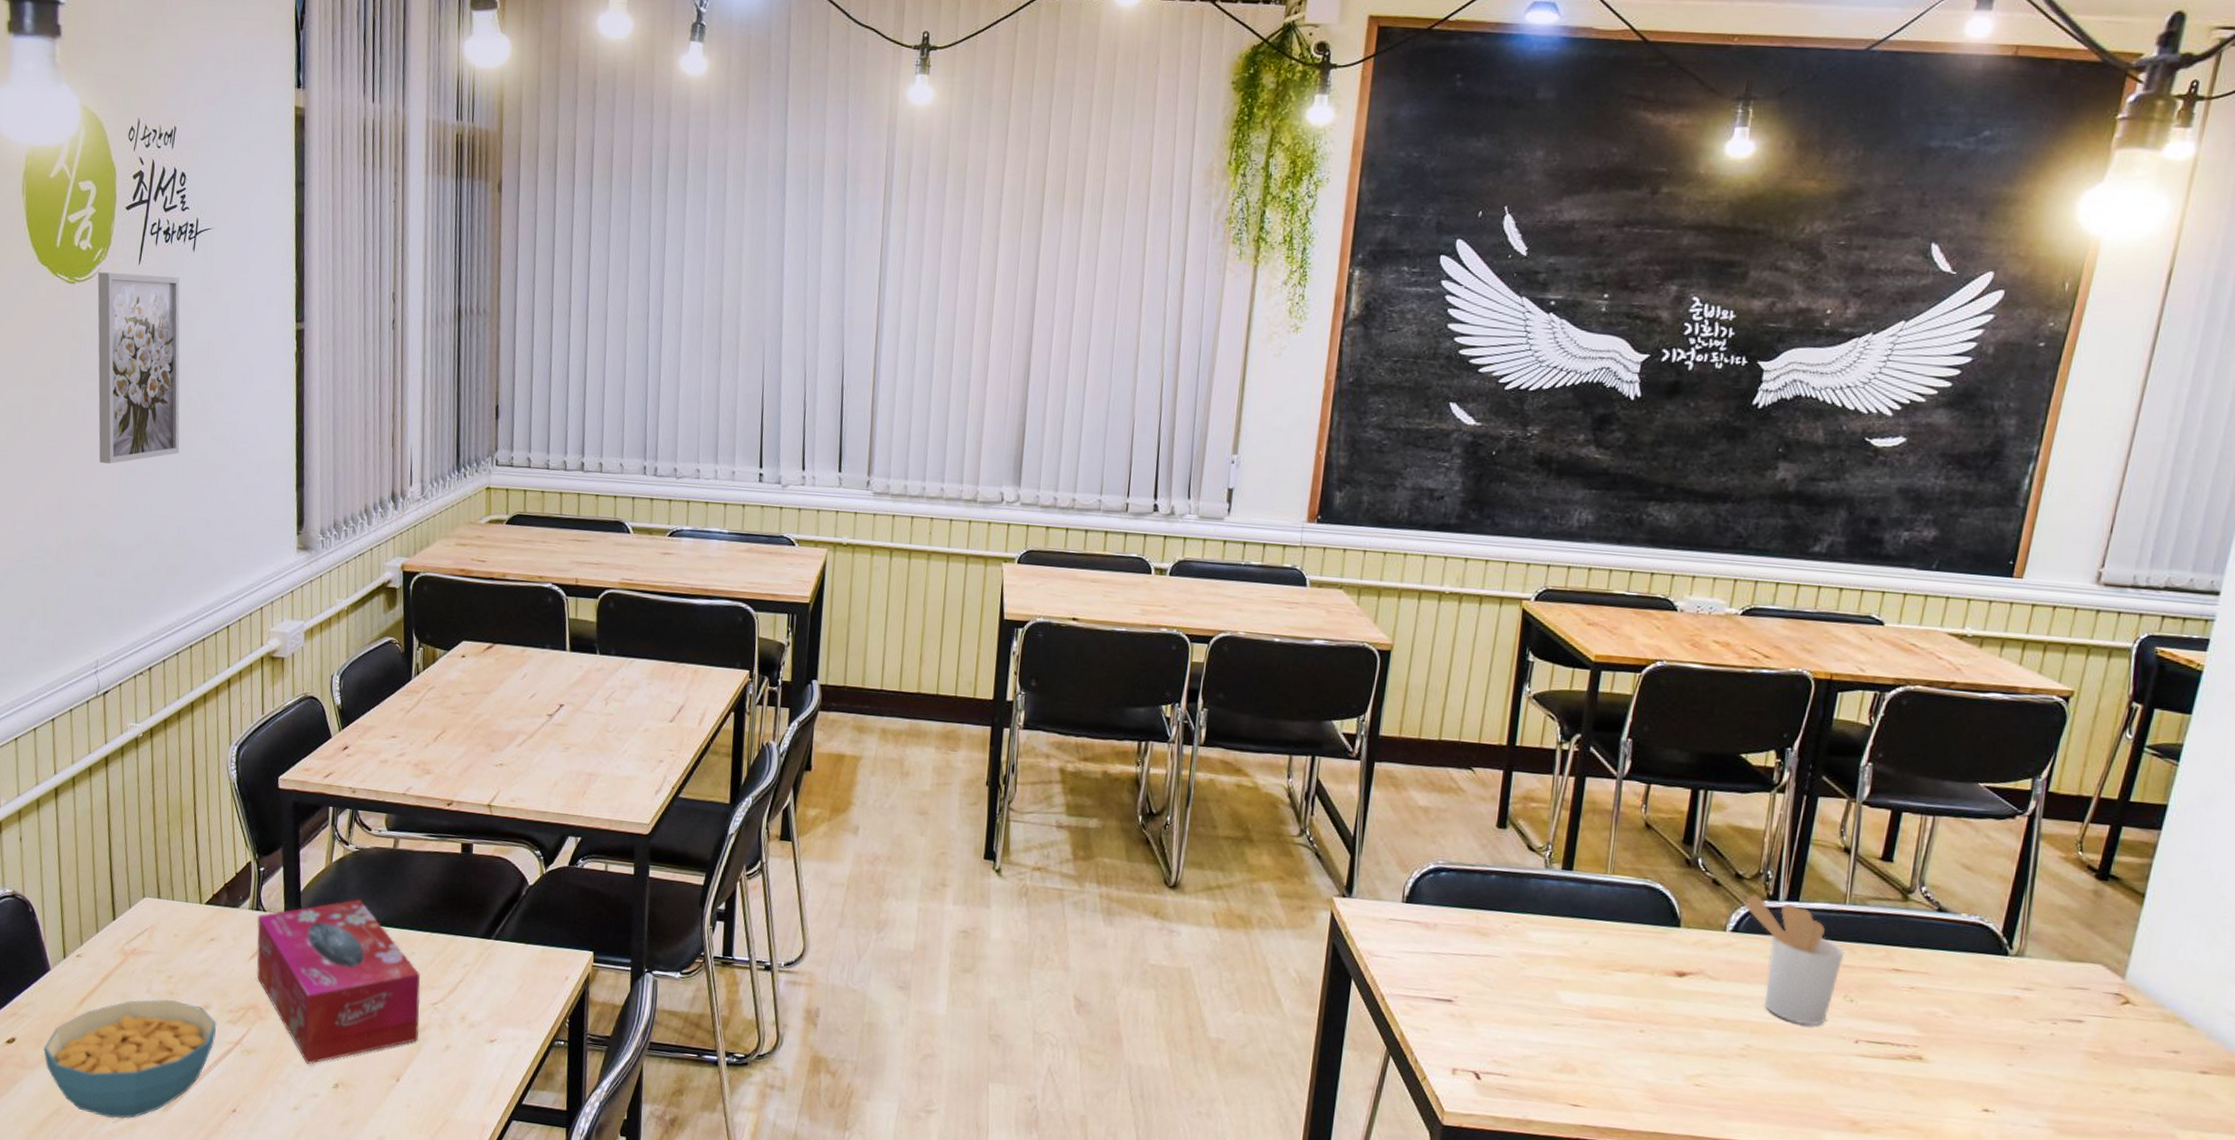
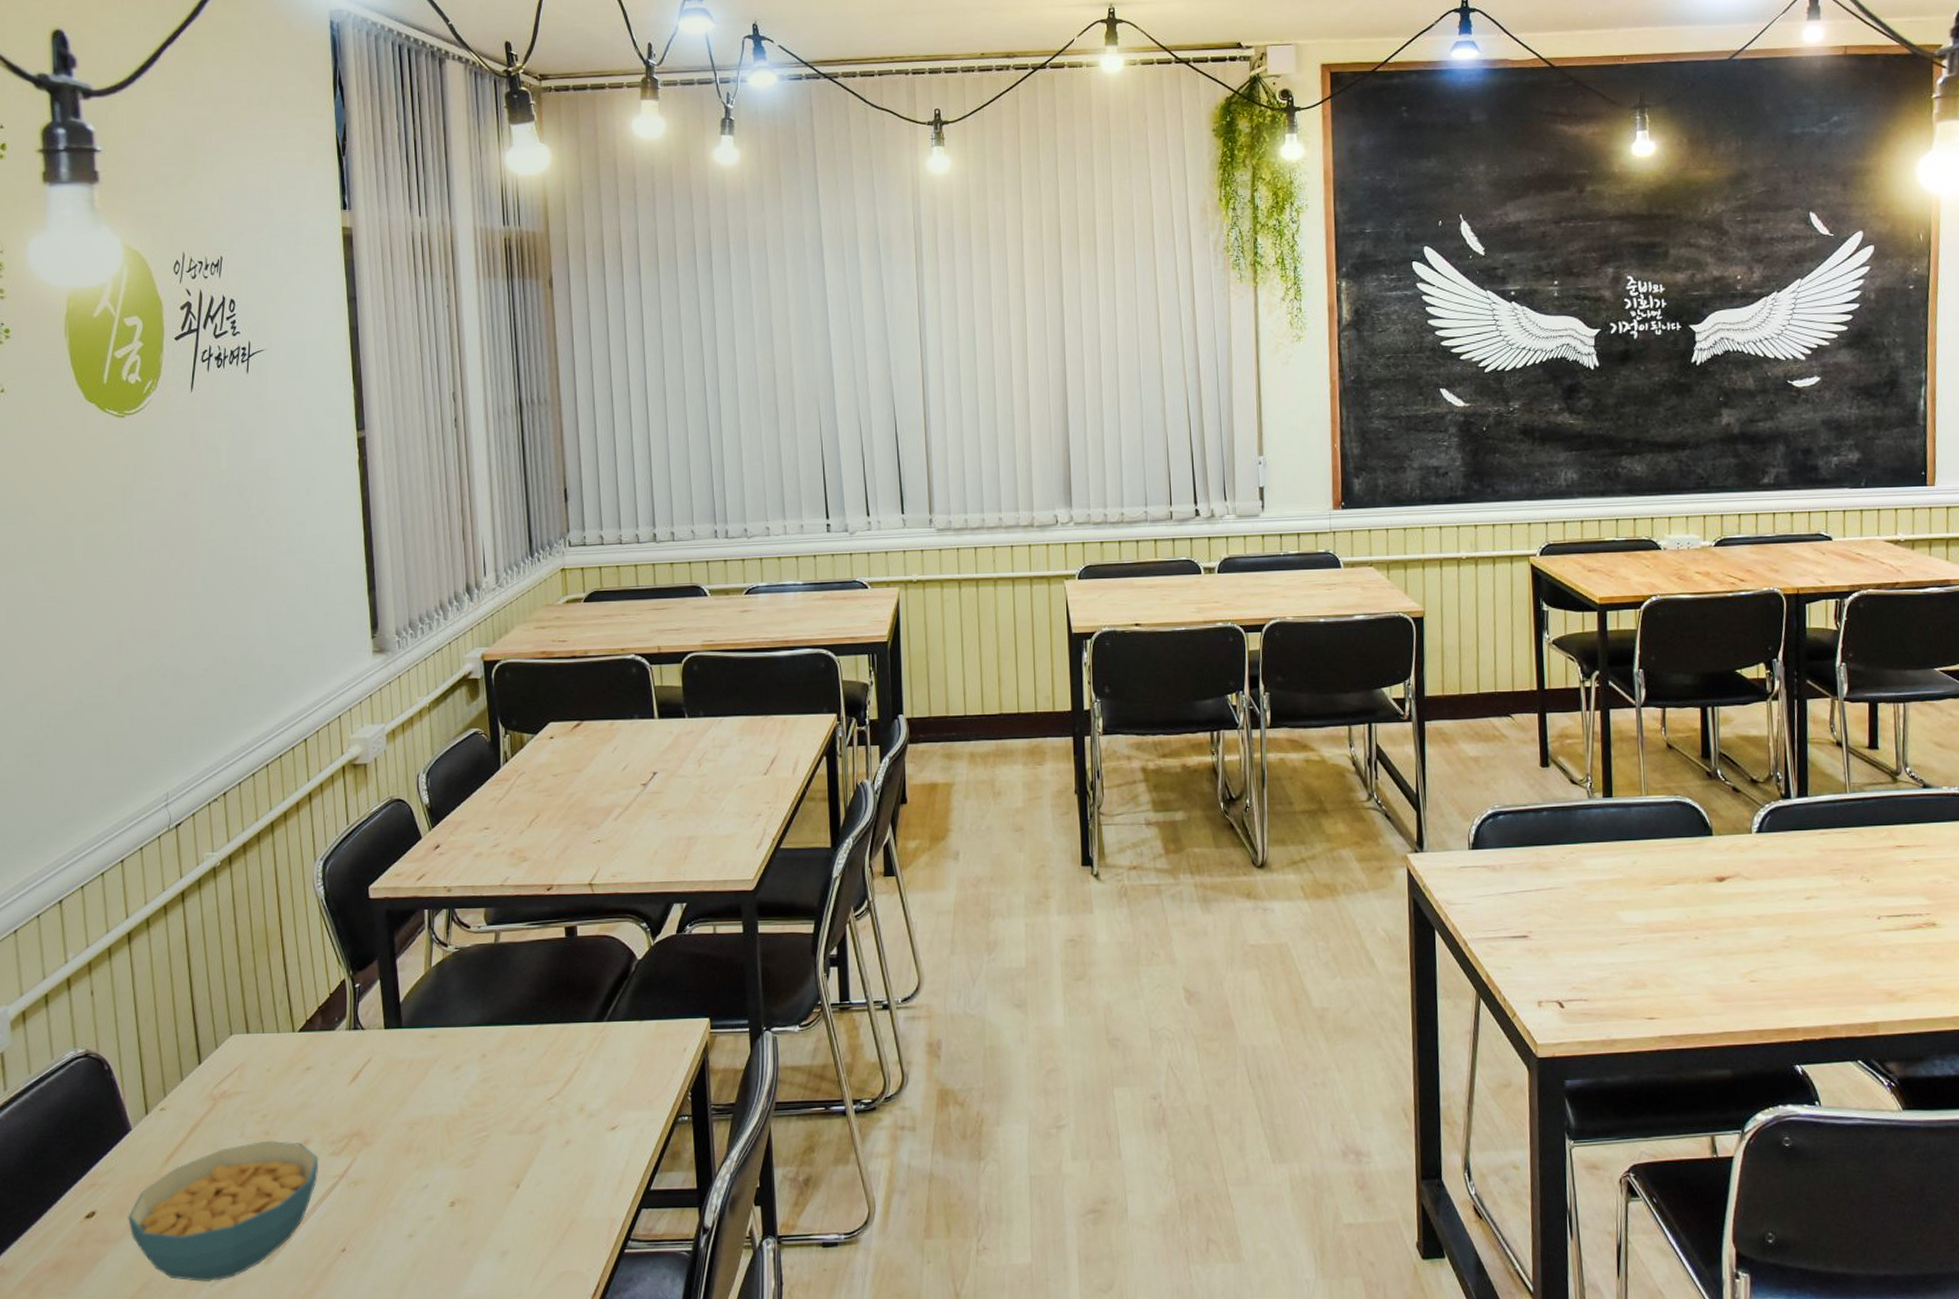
wall art: present [97,272,180,464] -> none [148,400,244,591]
tissue box: present [256,899,421,1065] -> none [355,1001,537,1185]
utensil holder: present [1743,894,1845,1026] -> none [1762,795,1855,909]

